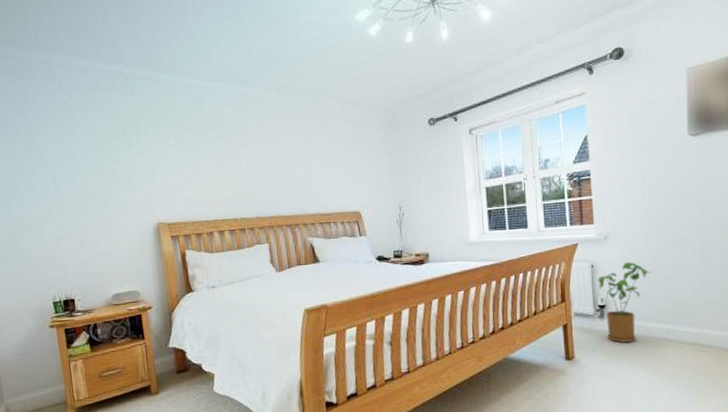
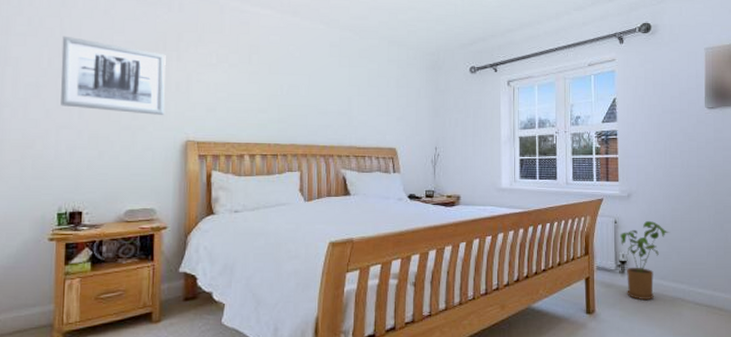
wall art: none [29,132,133,202] -> present [61,35,166,115]

